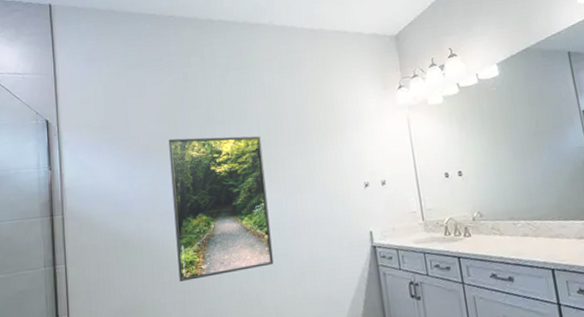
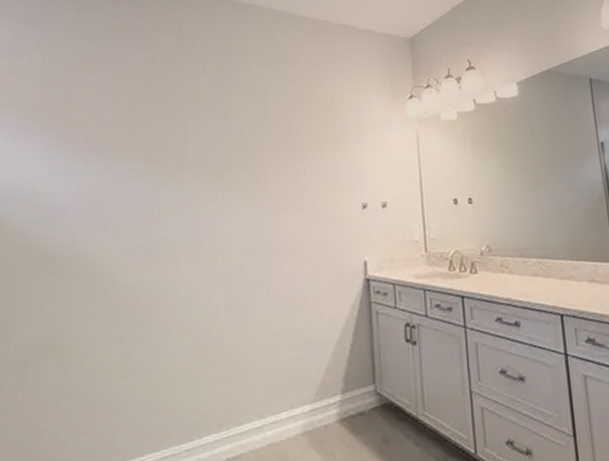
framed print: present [168,136,274,281] -> none [119,130,244,312]

